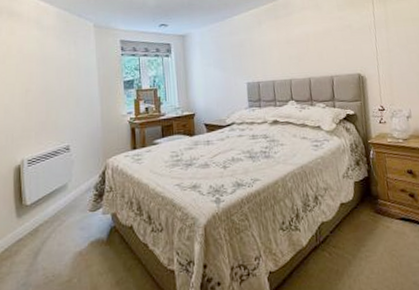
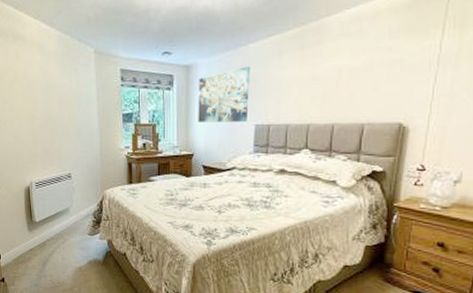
wall art: none [194,34,240,84] -> present [198,66,250,122]

